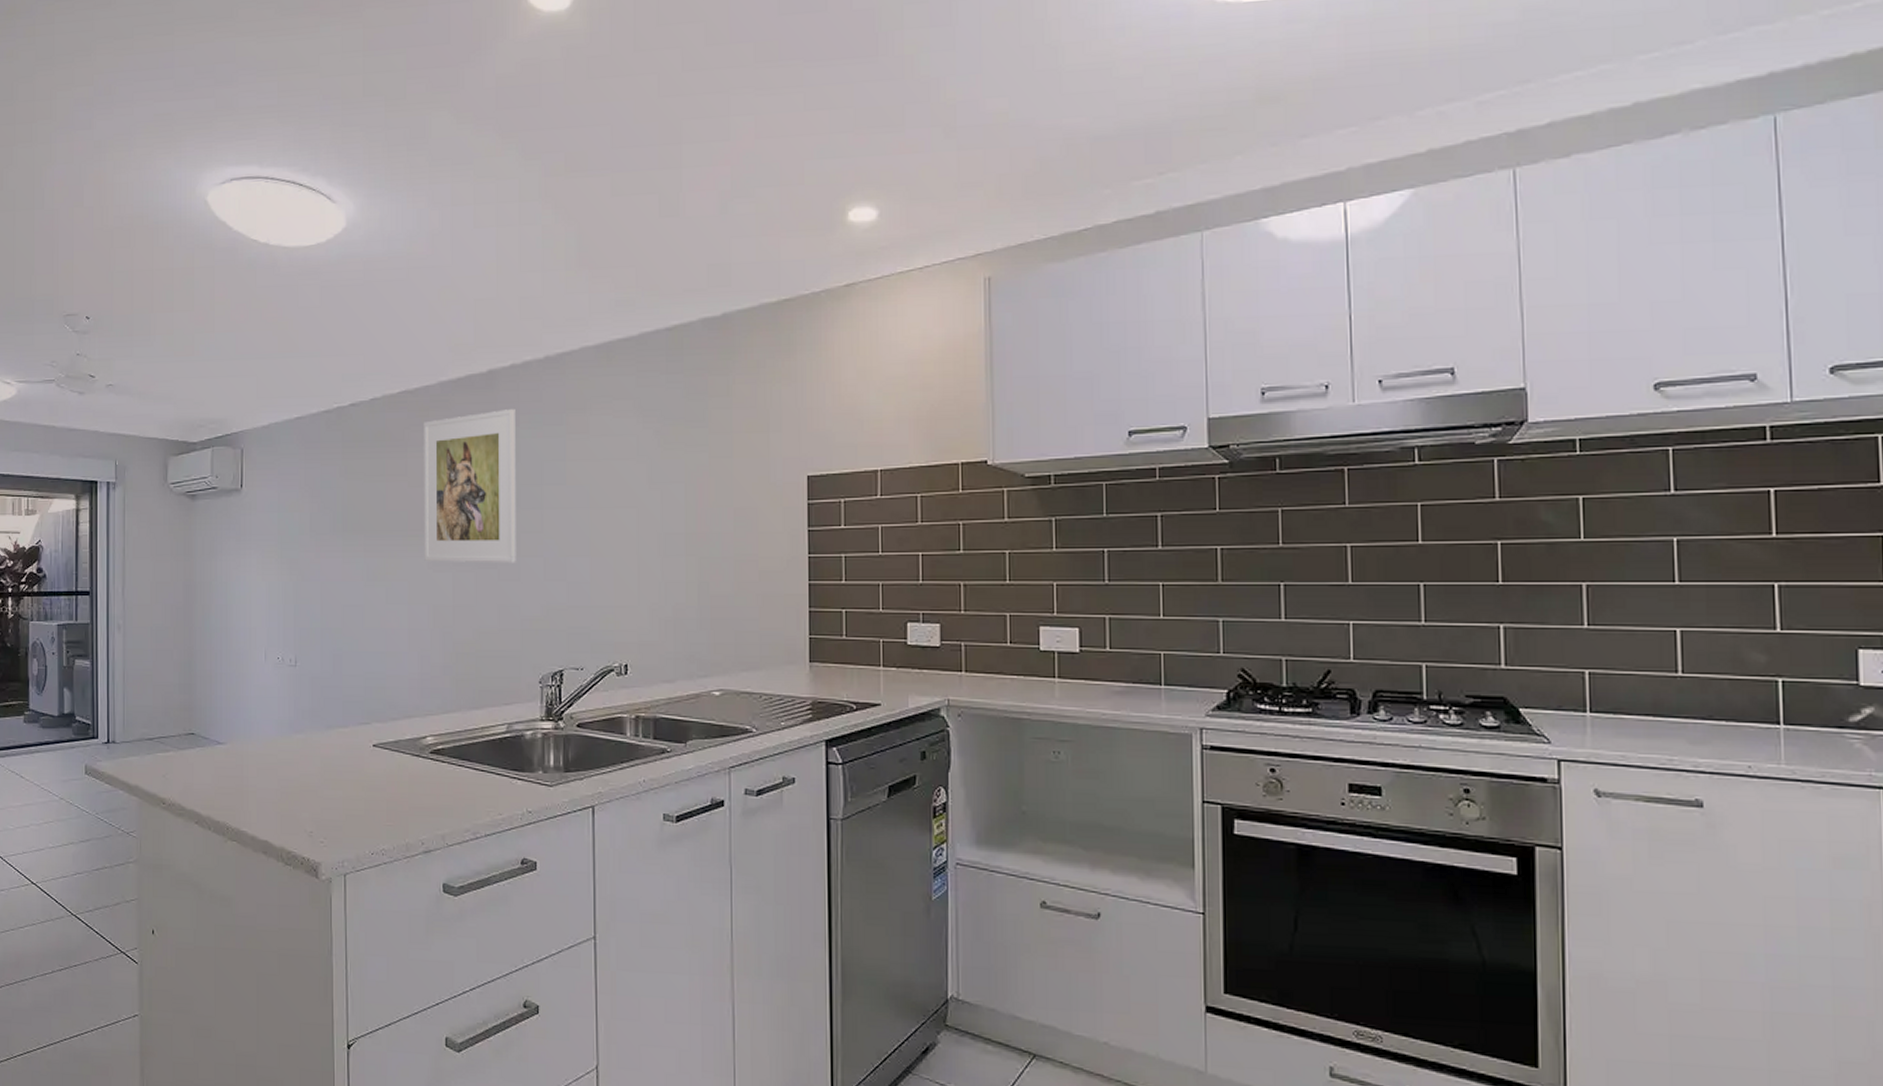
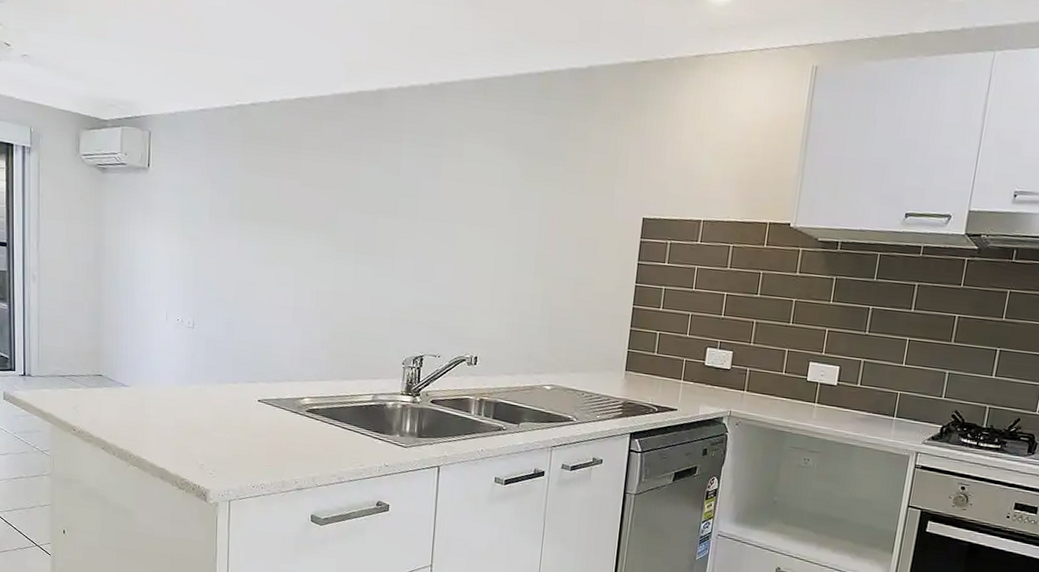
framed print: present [424,409,516,563] -> none [311,126,400,262]

